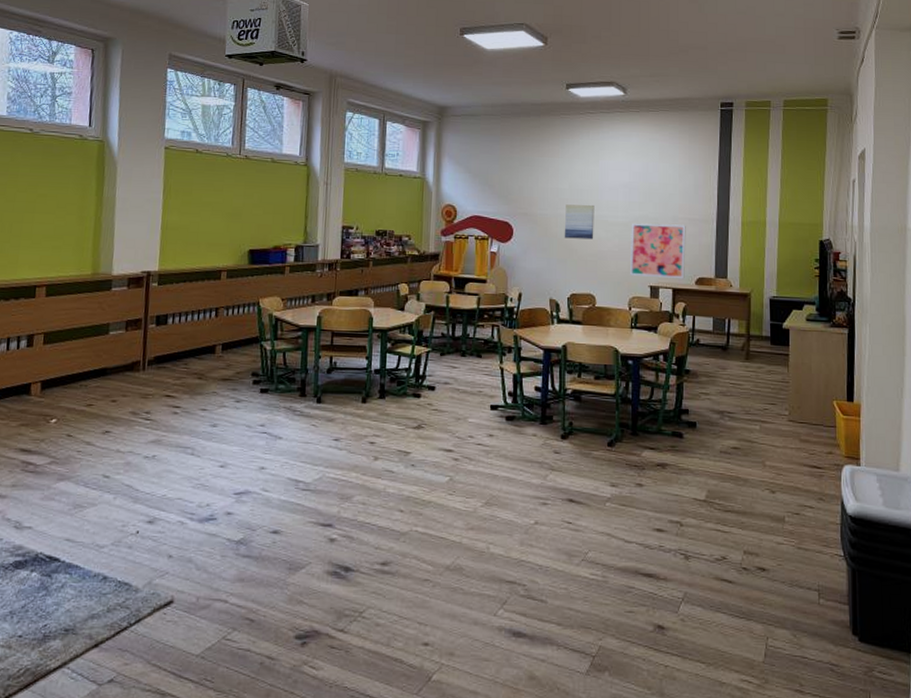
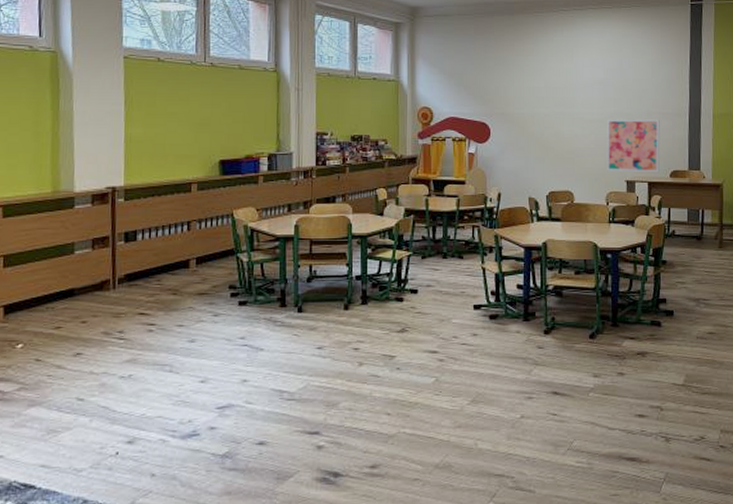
wall art: present [564,204,595,240] -> none [541,102,571,137]

